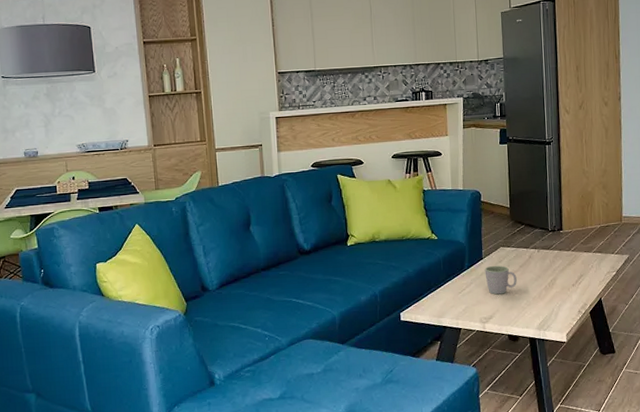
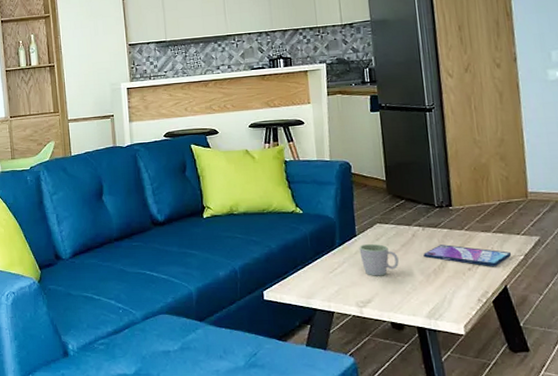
video game case: none [537,264,607,283] -> present [423,244,512,267]

